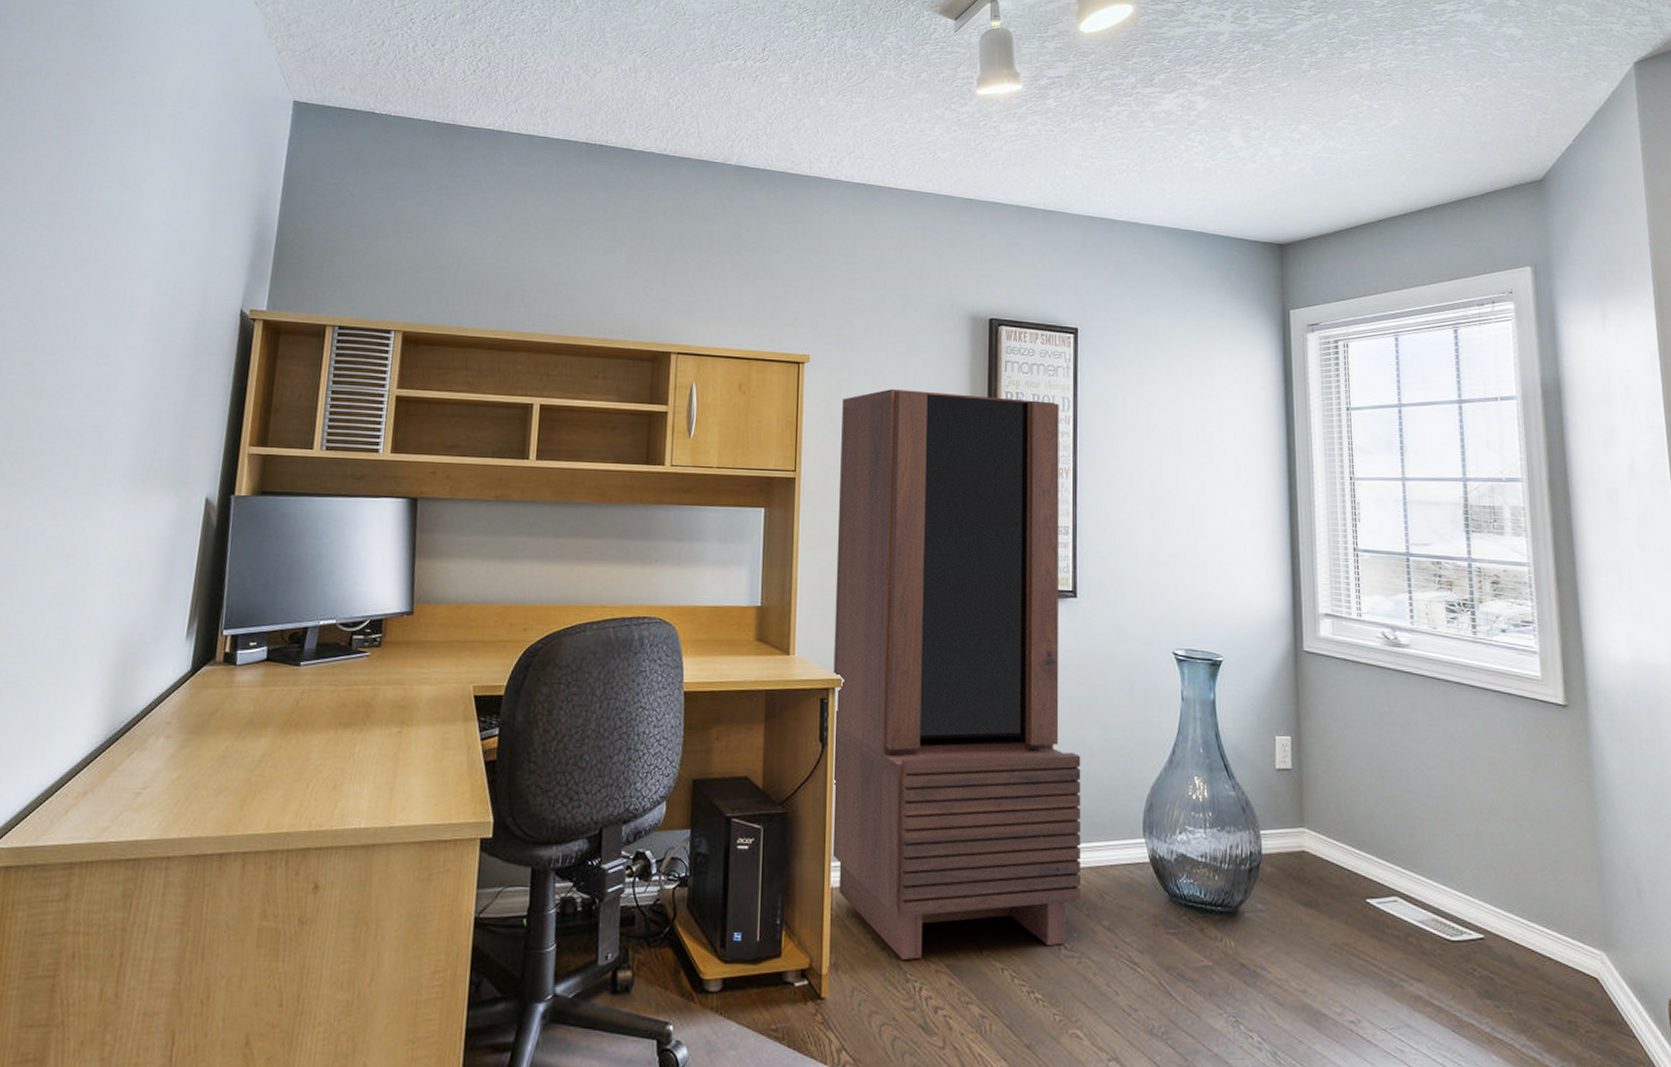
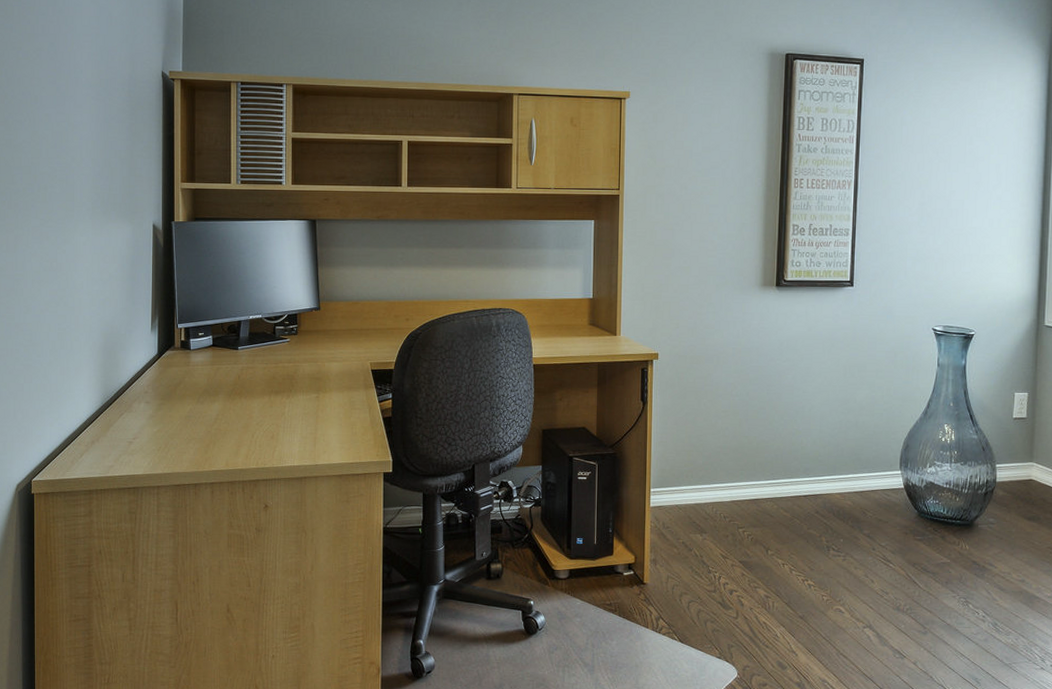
bookcase: present [831,389,1081,960] -> none [650,118,852,557]

